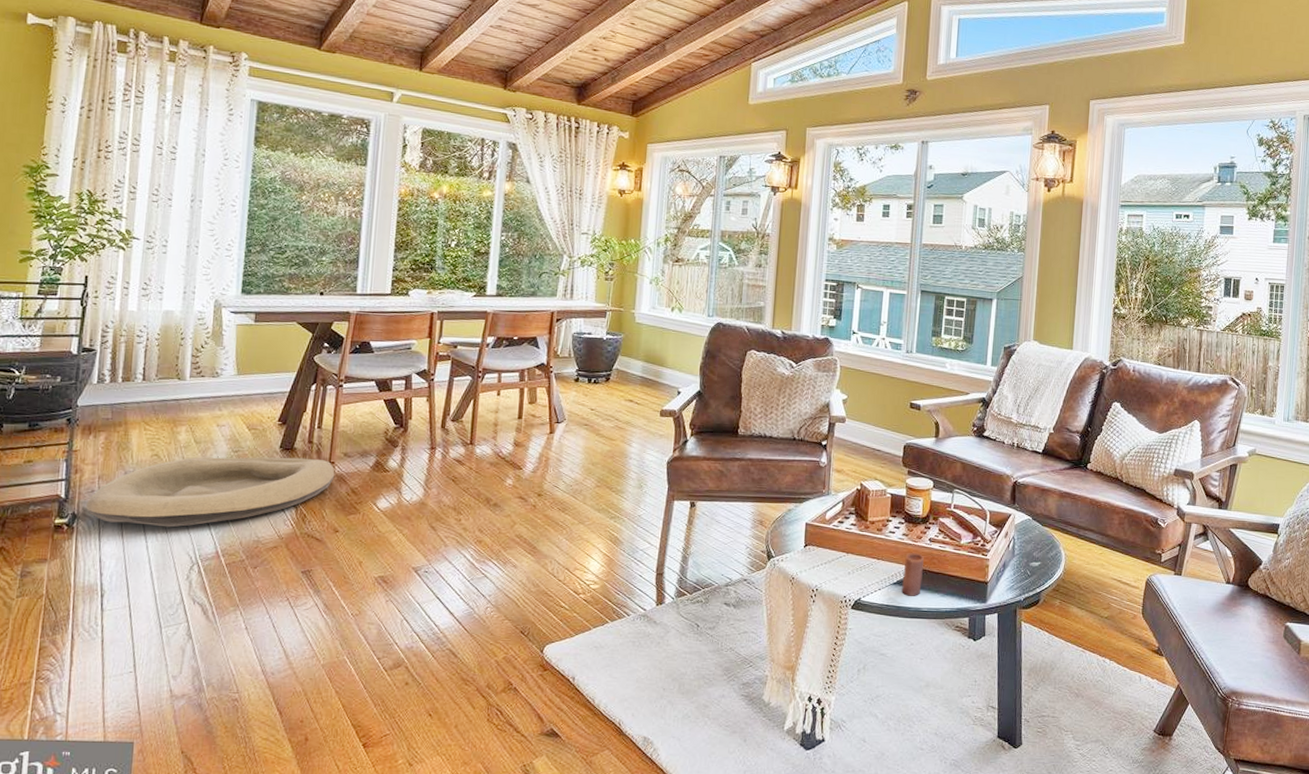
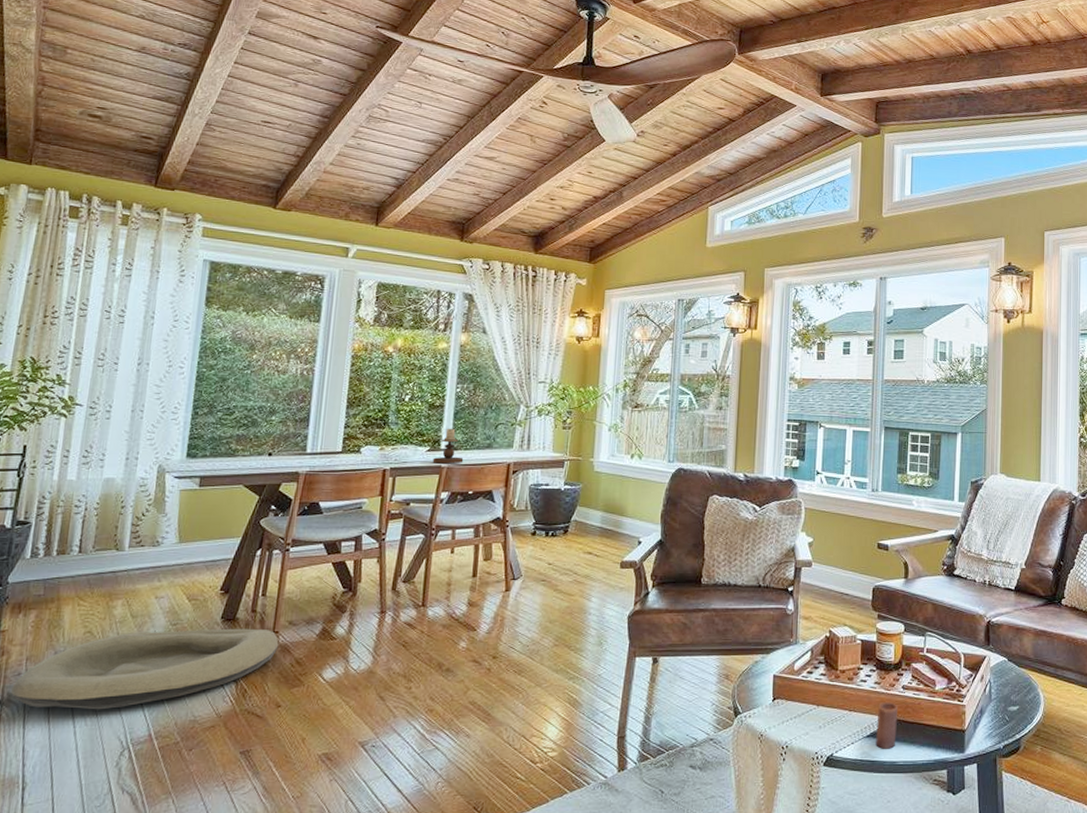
candlestick: none [478,274,509,310] -> present [432,428,464,464]

